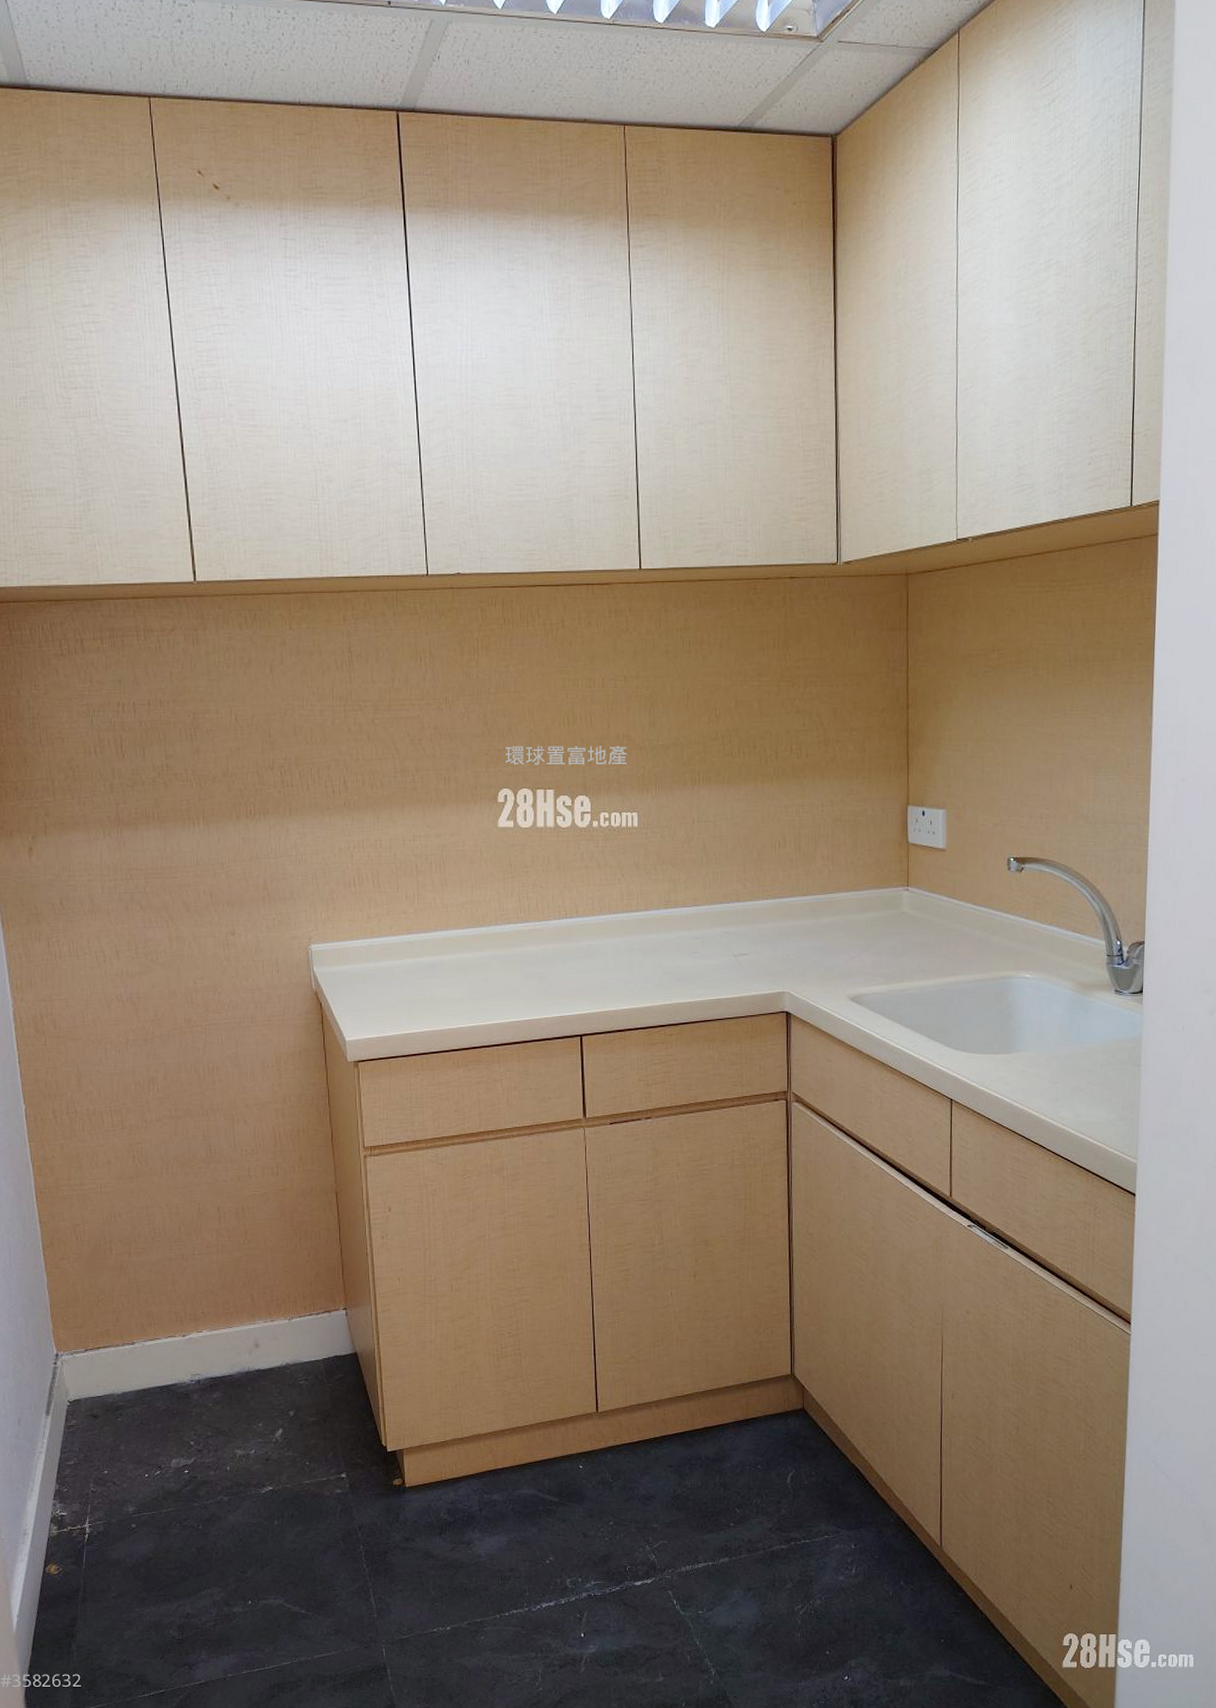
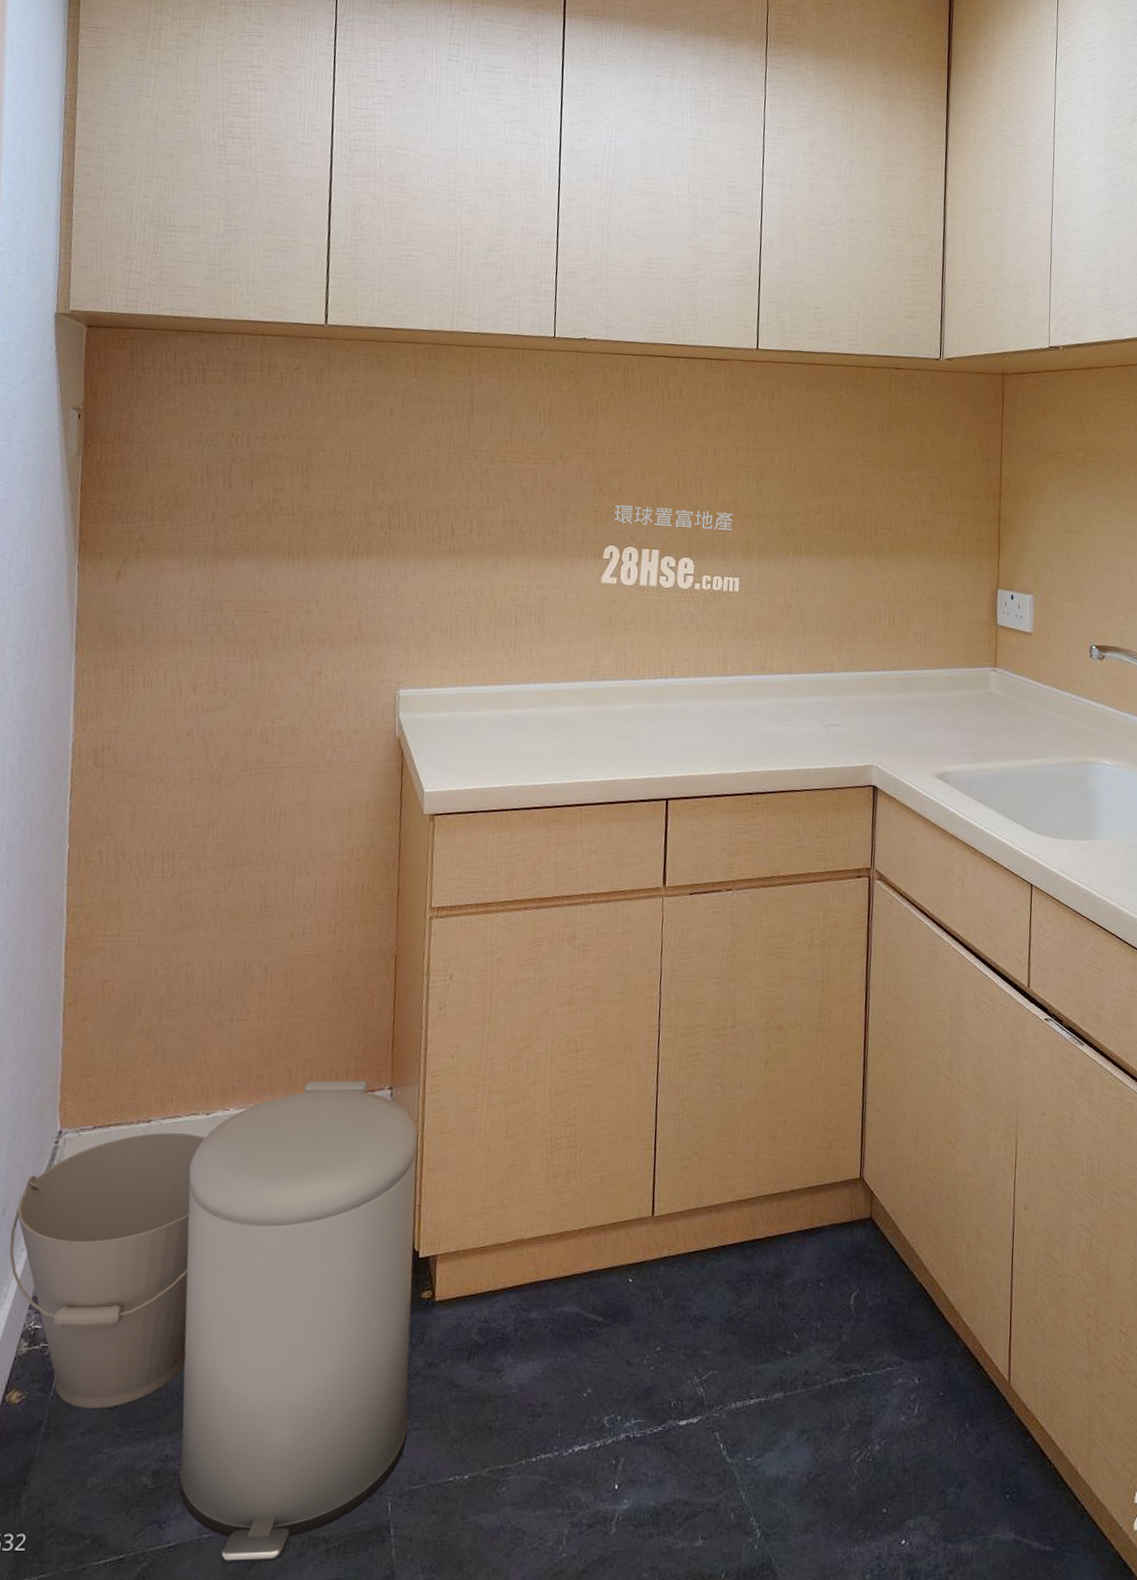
bucket: none [28,1352,194,1578] -> present [9,1132,205,1409]
pedal bin: none [174,1303,393,1696] -> present [179,1080,418,1564]

